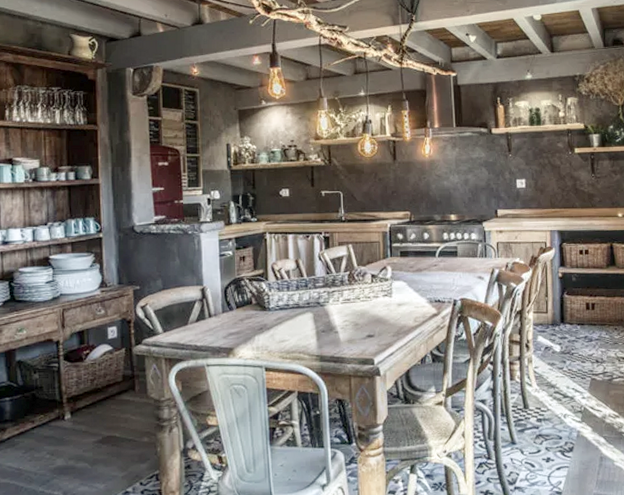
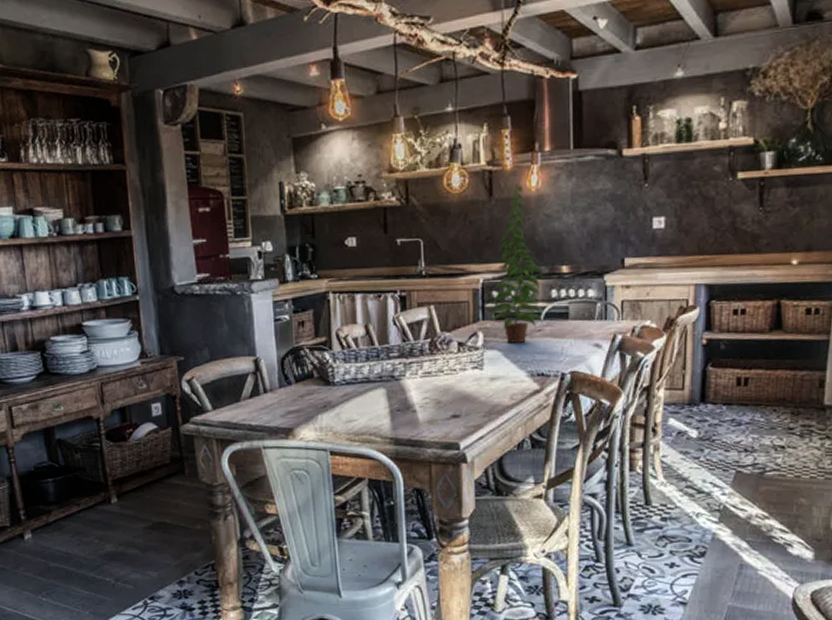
plant: none [396,151,438,276] -> present [490,184,544,343]

